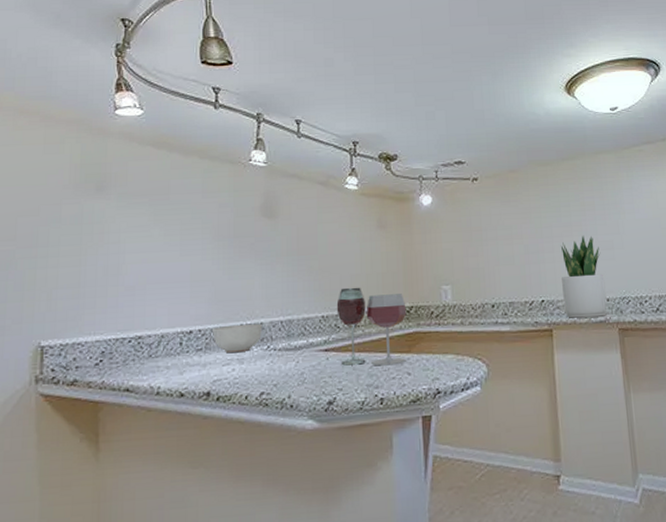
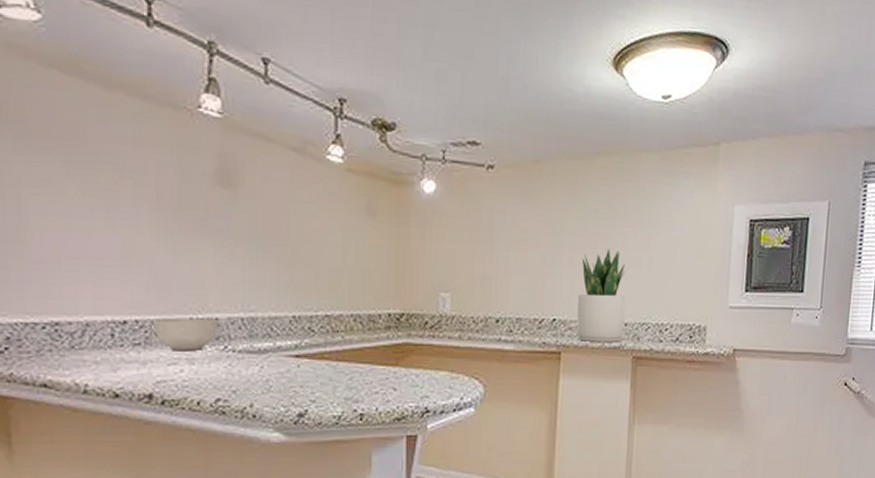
wineglass: present [336,287,366,366] -> none [311,284,347,375]
wineglass: present [366,294,407,367] -> none [347,297,396,379]

